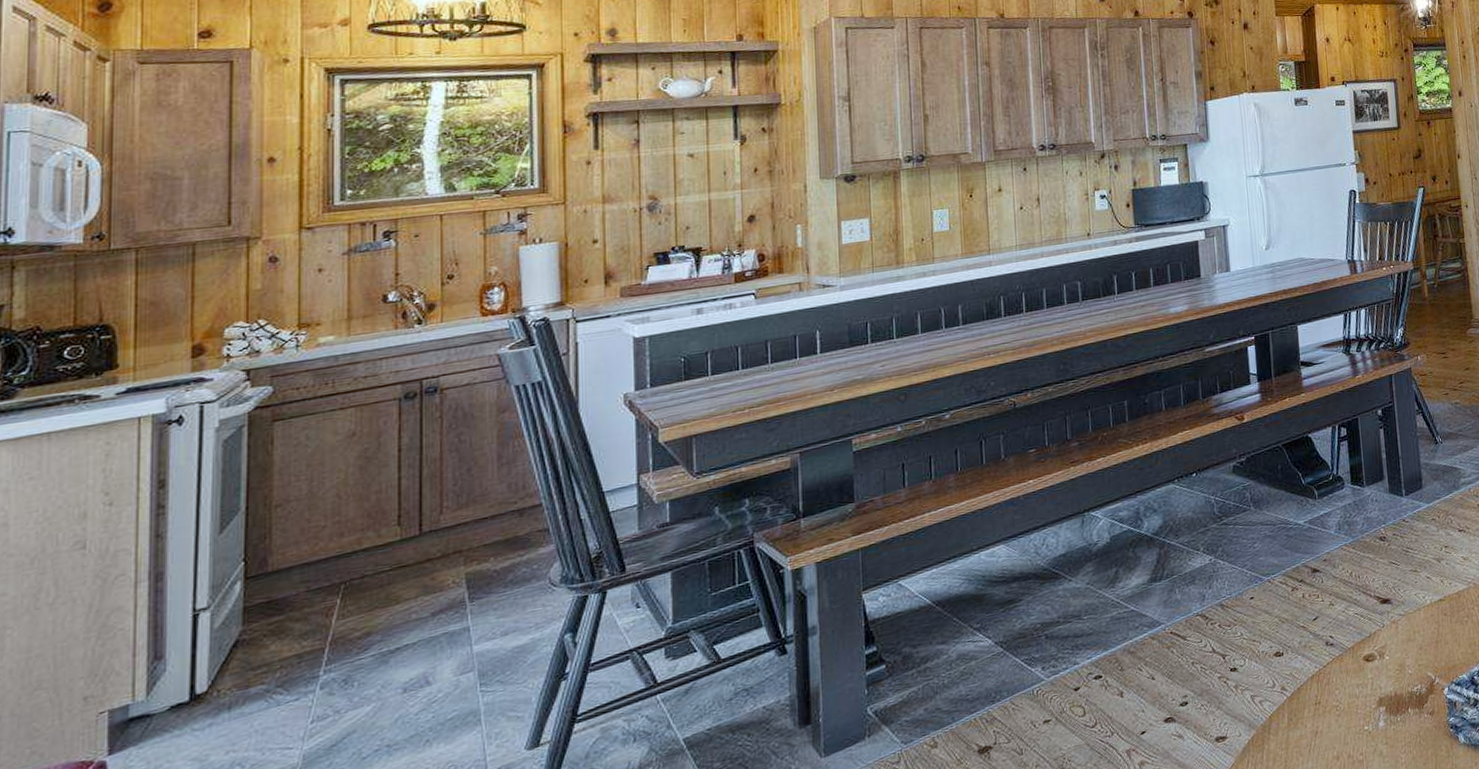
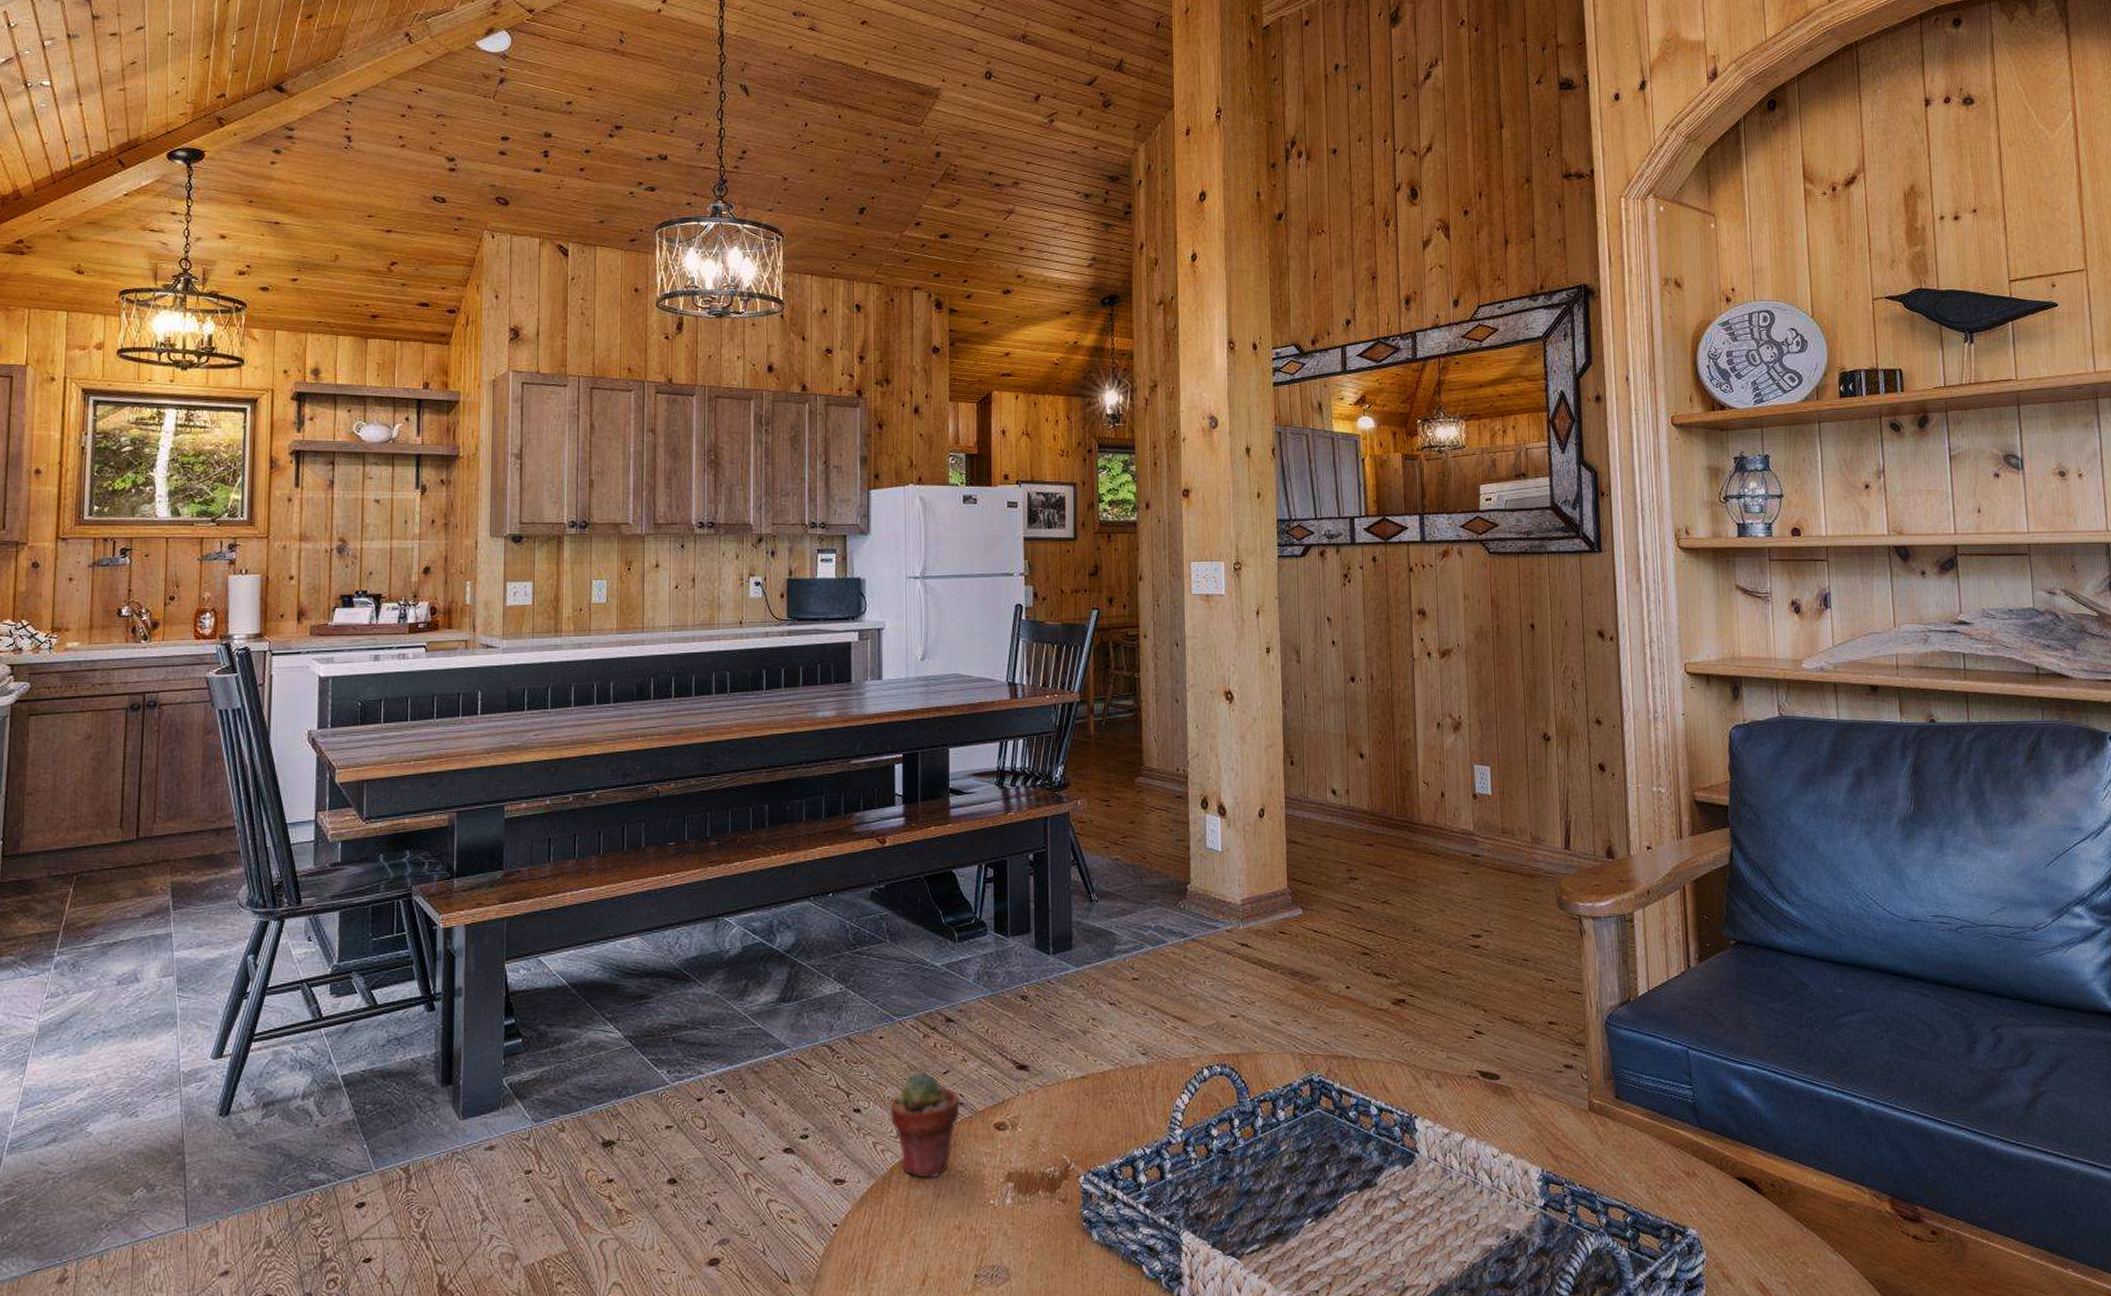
potted succulent: none [1264,621,1331,720] -> present [890,1071,960,1178]

